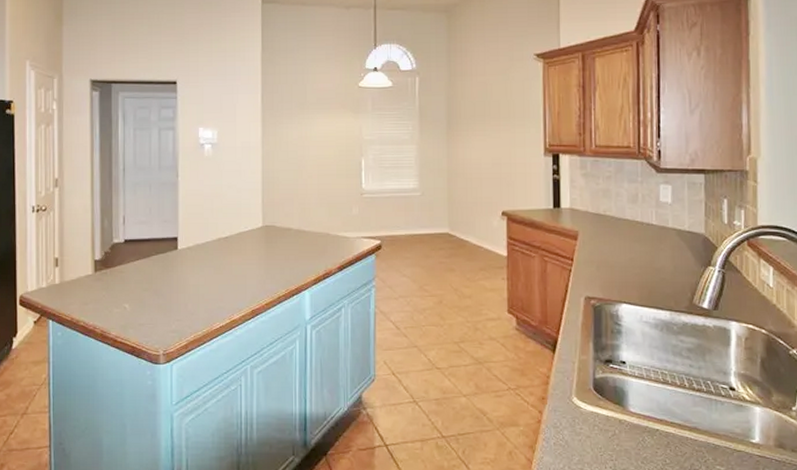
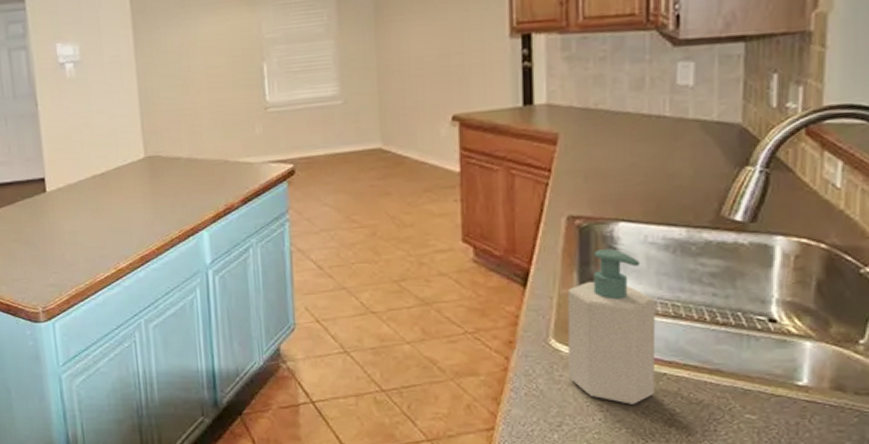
soap bottle: none [585,325,651,455] -> present [567,249,656,405]

